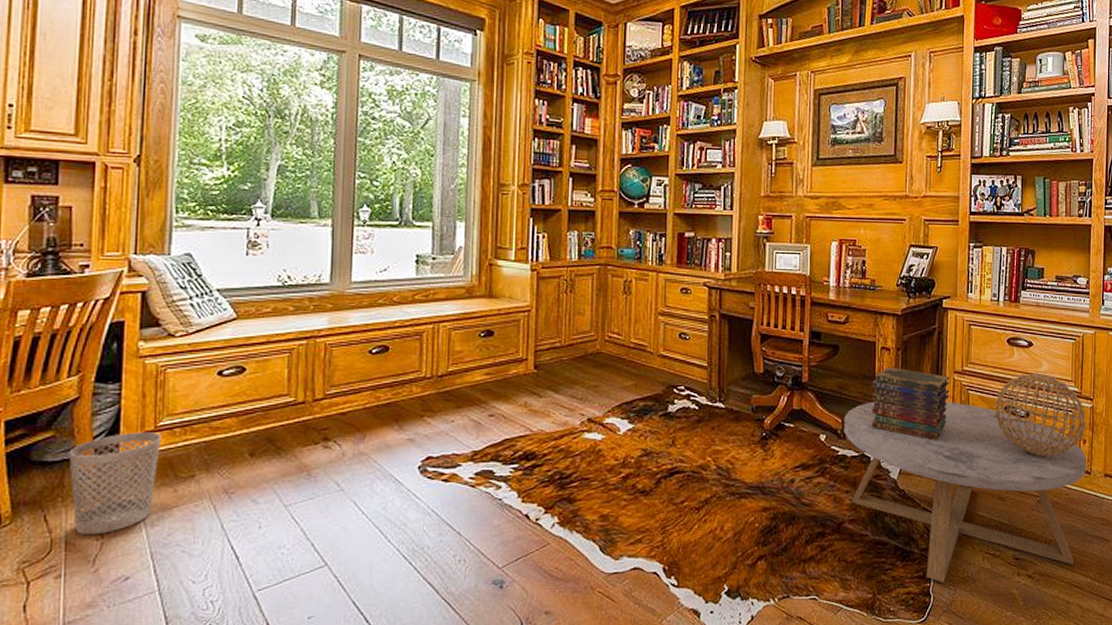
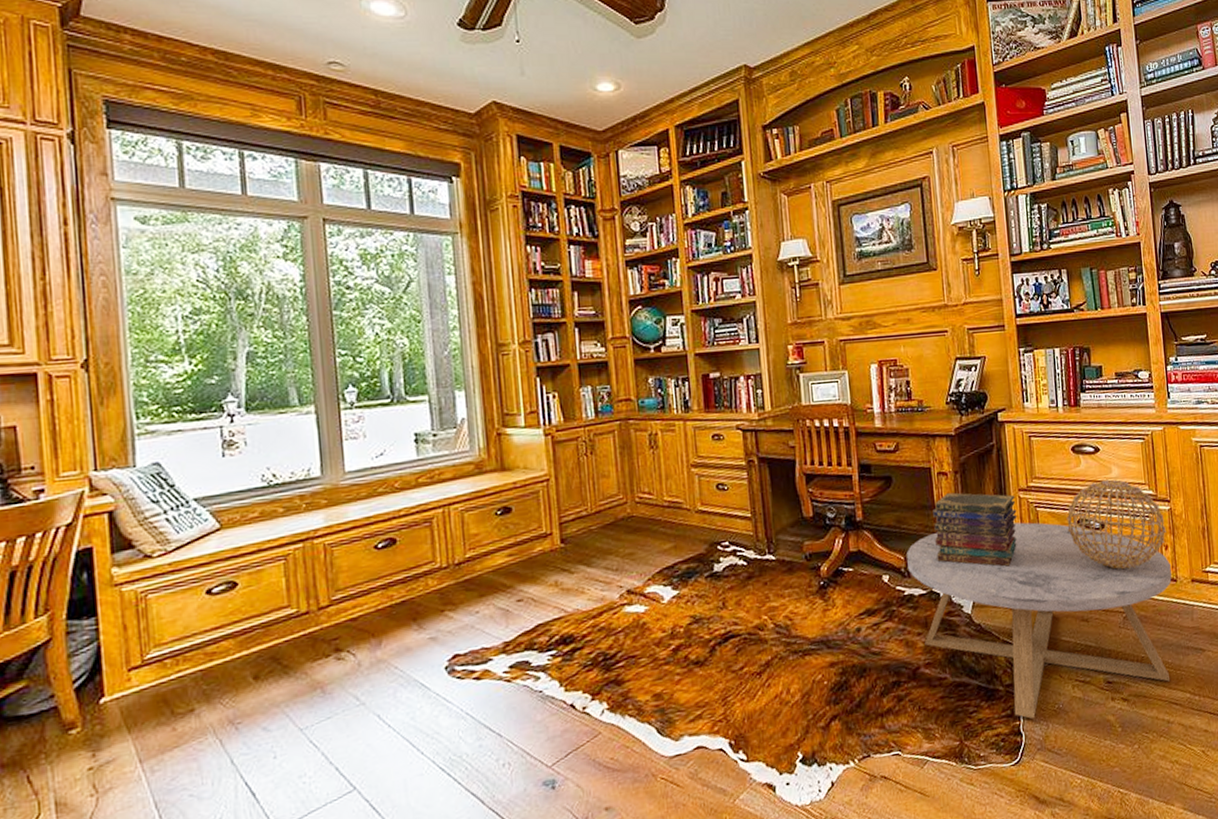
wastebasket: present [69,432,161,534] -> none [47,667,151,792]

